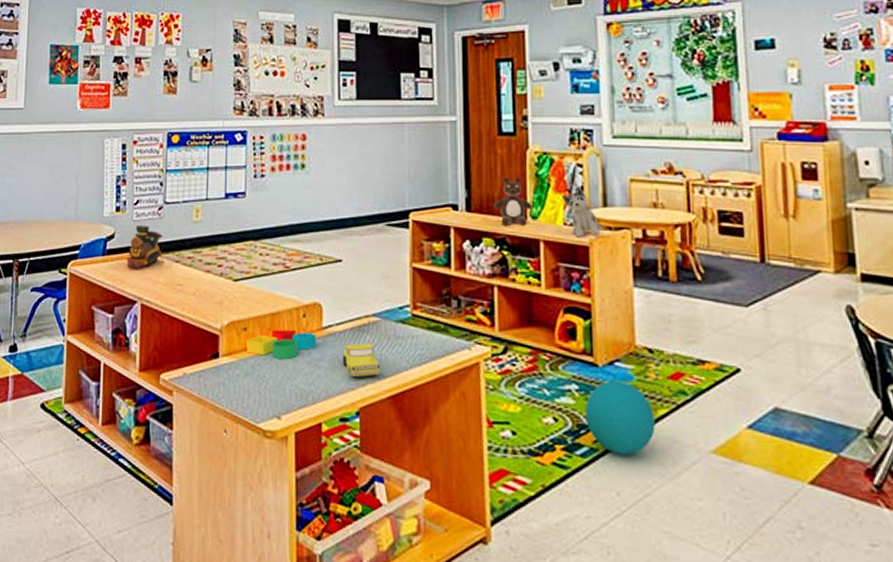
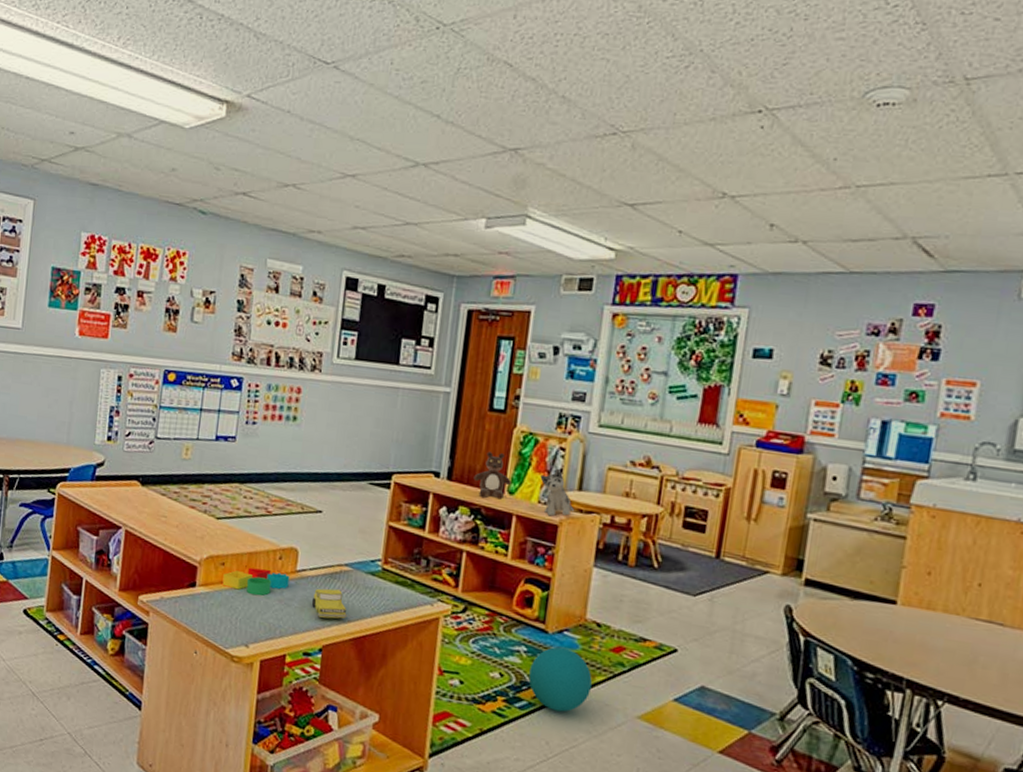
toy train: present [126,225,163,269] -> none [114,456,152,497]

